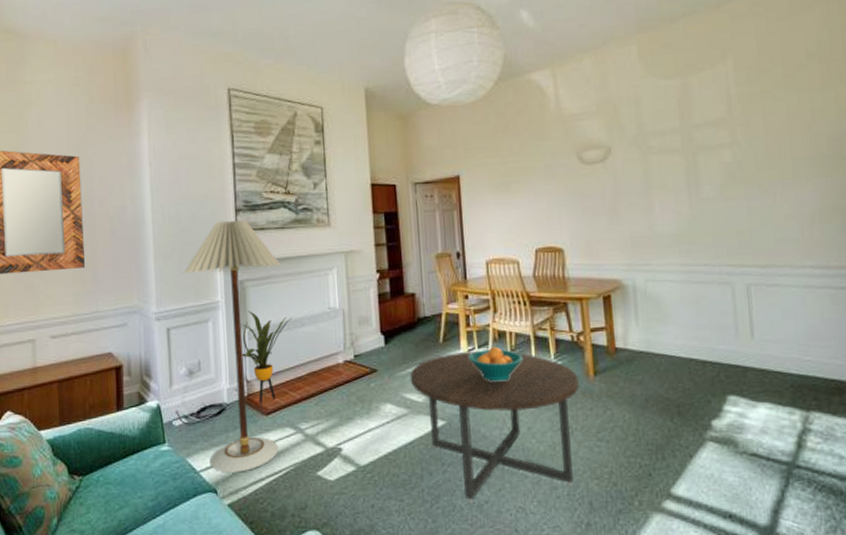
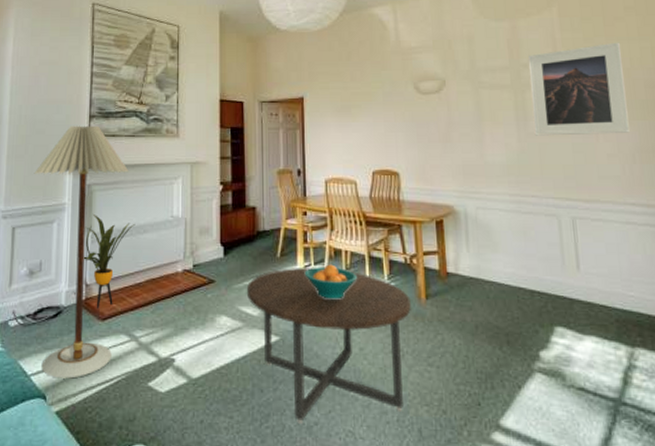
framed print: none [700,93,810,201] -> present [528,42,630,136]

